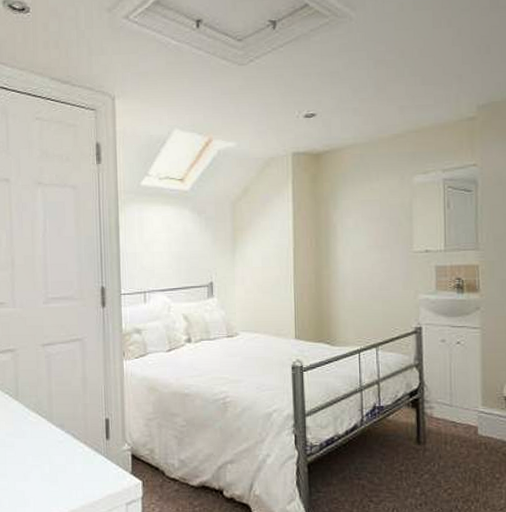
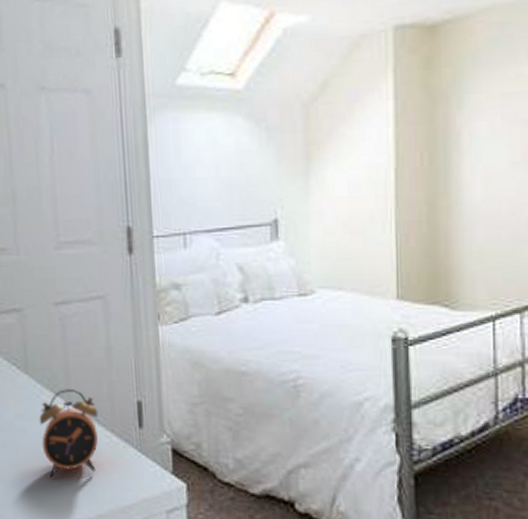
alarm clock: none [25,411,74,483] -> present [39,389,99,478]

